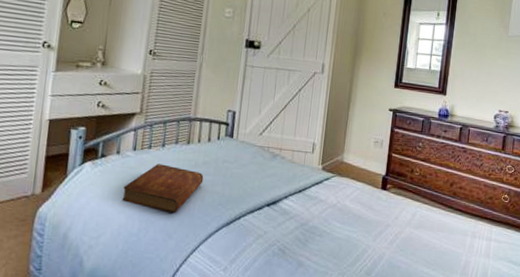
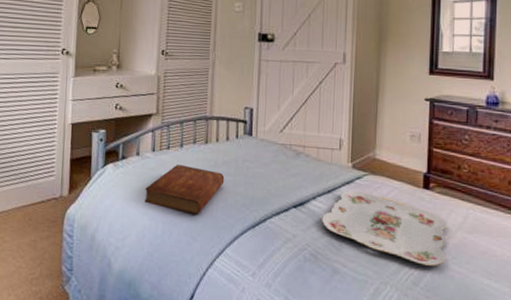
serving tray: none [291,190,399,258] -> present [322,190,447,266]

